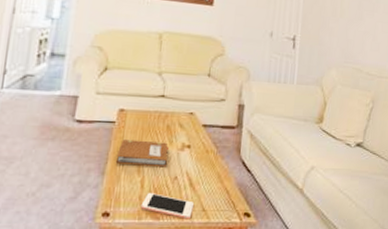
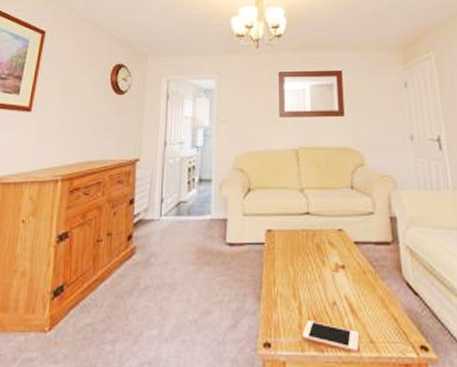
notebook: present [115,139,170,168] -> none [269,261,323,292]

